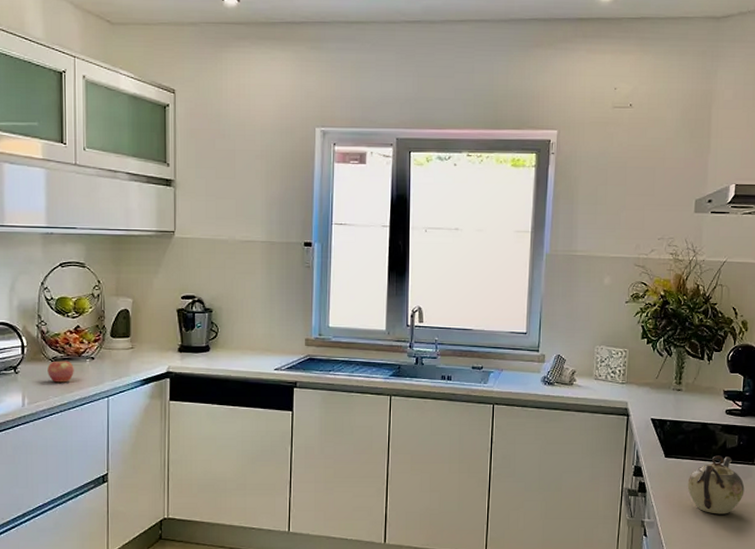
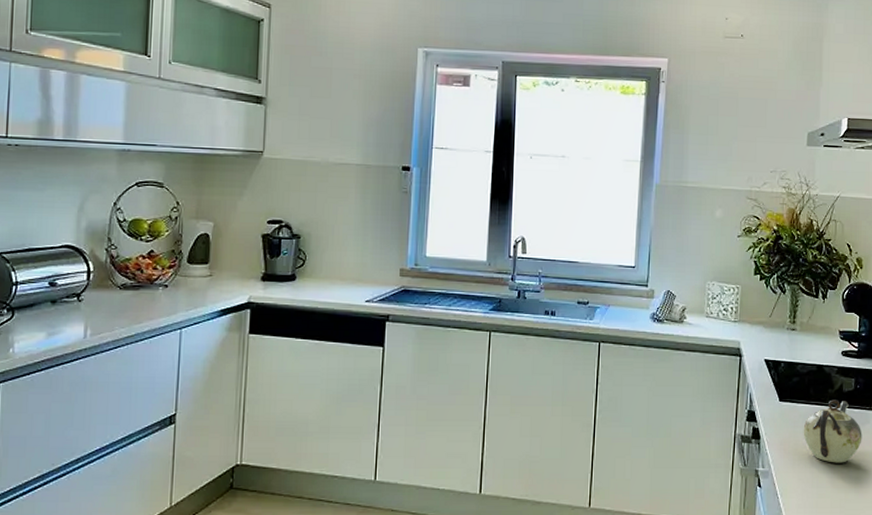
apple: present [47,360,74,383] -> none [115,288,145,312]

